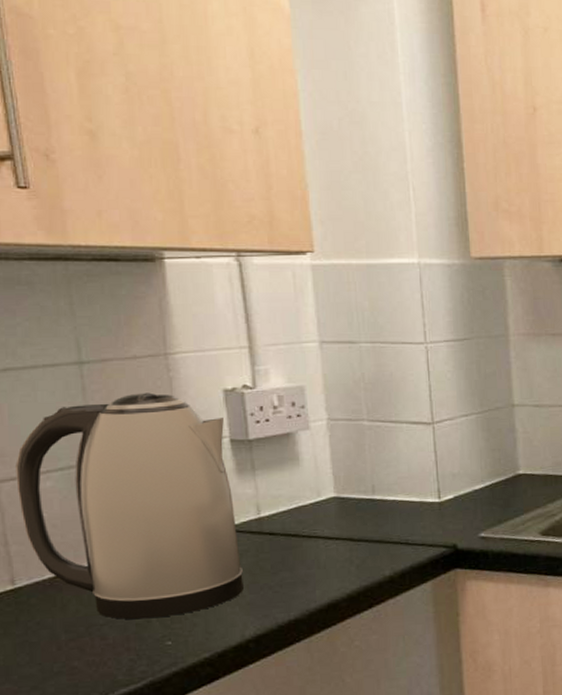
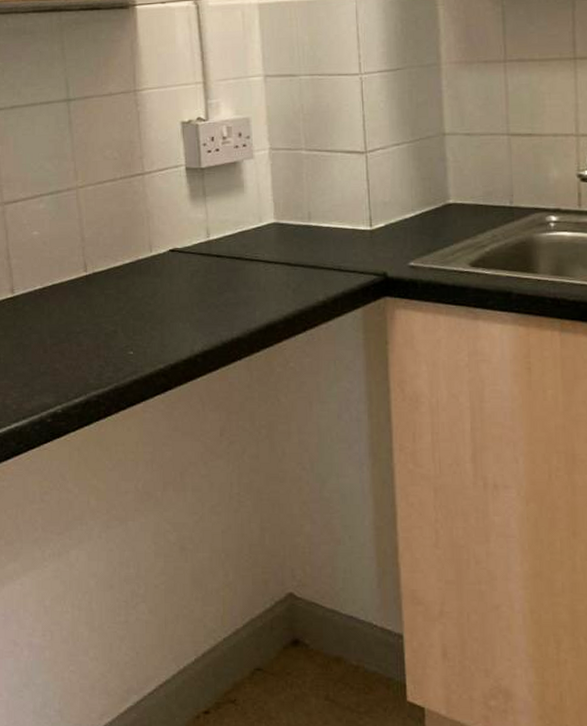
kettle: present [16,392,244,620] -> none [18,125,194,330]

